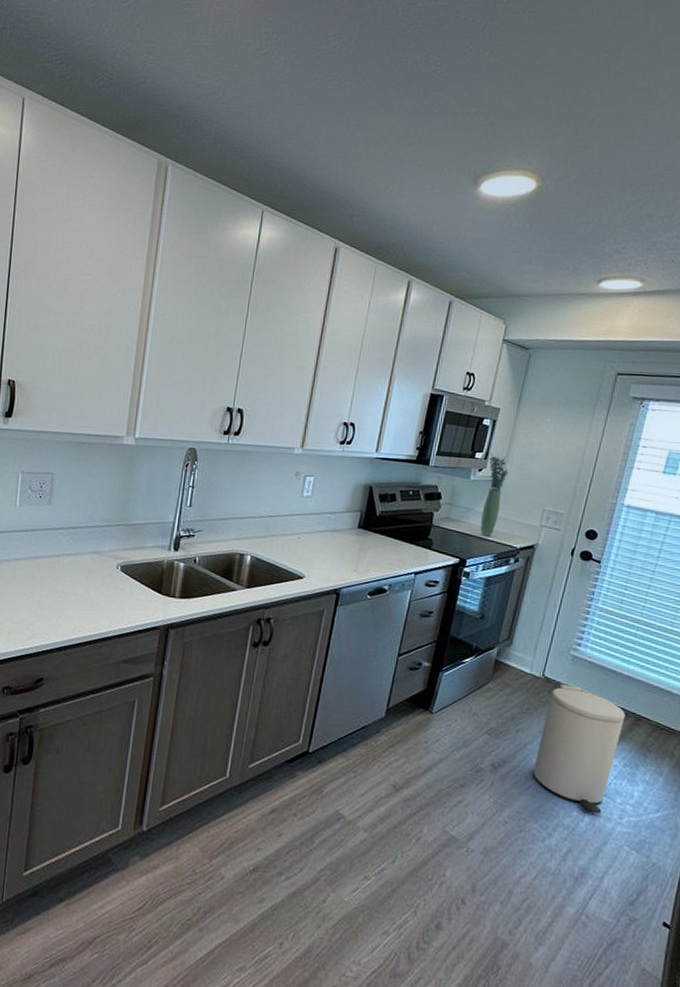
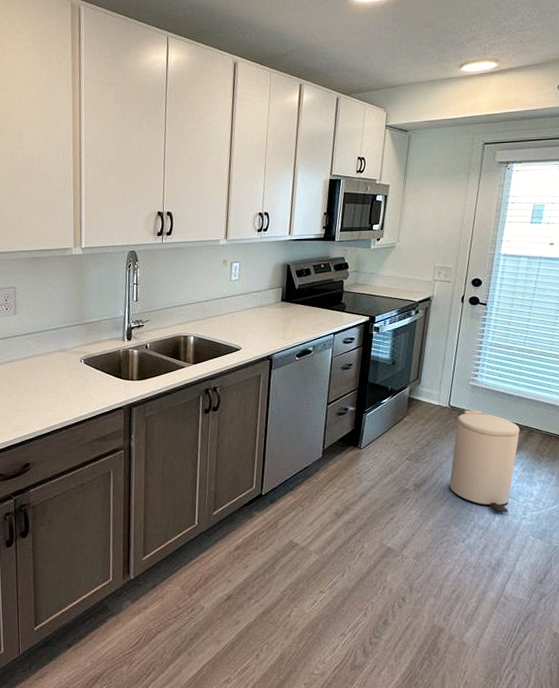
vase: present [480,454,509,537] -> none [384,224,402,295]

